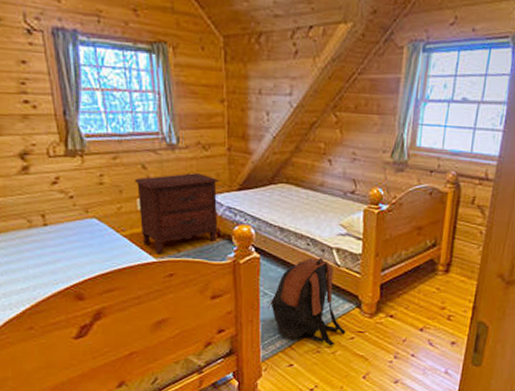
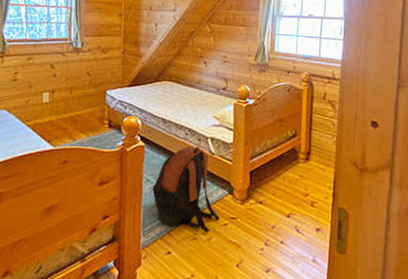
nightstand: present [134,173,219,255] -> none [42,72,113,143]

